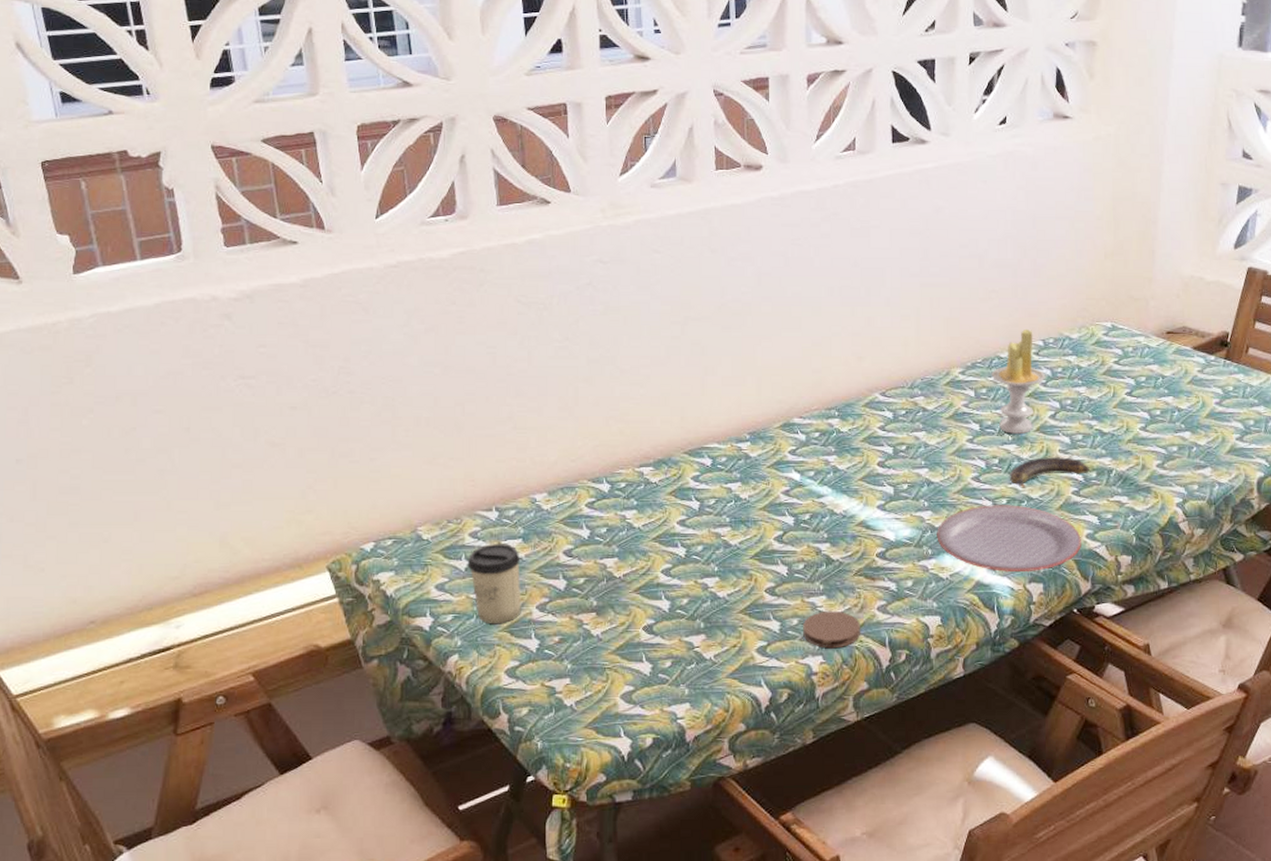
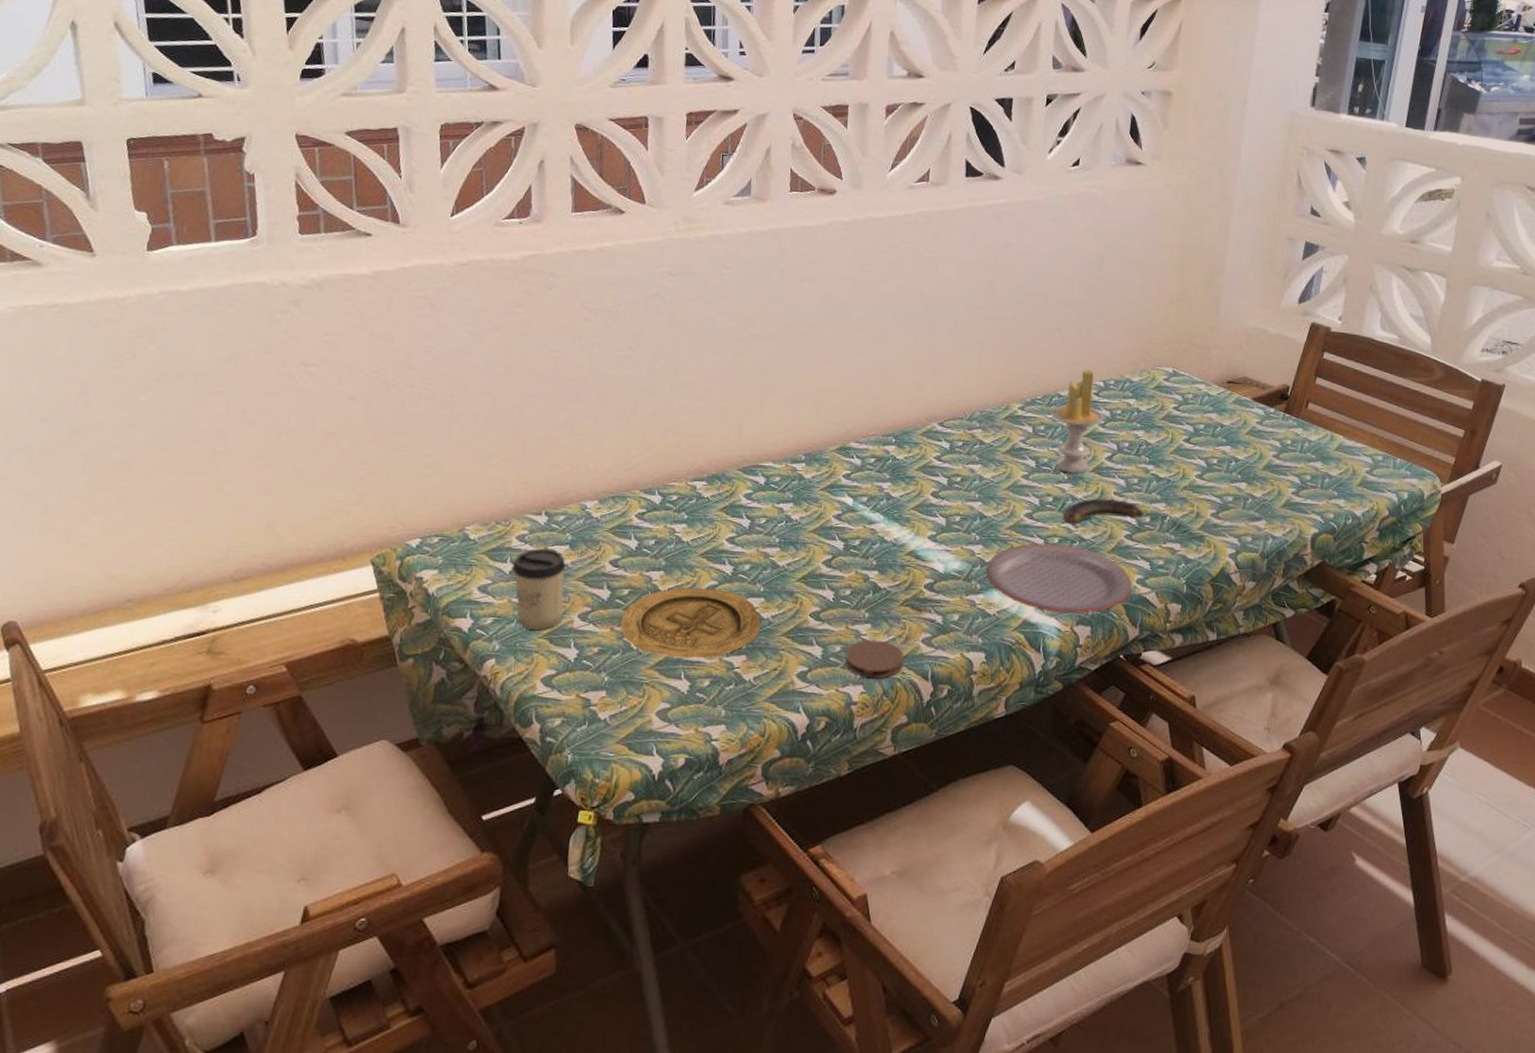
plate: none [579,572,718,641] -> present [620,587,761,658]

